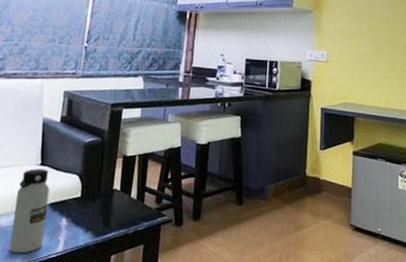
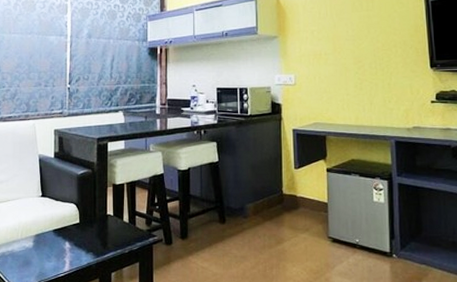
water bottle: present [10,168,50,254] -> none [23,200,52,274]

